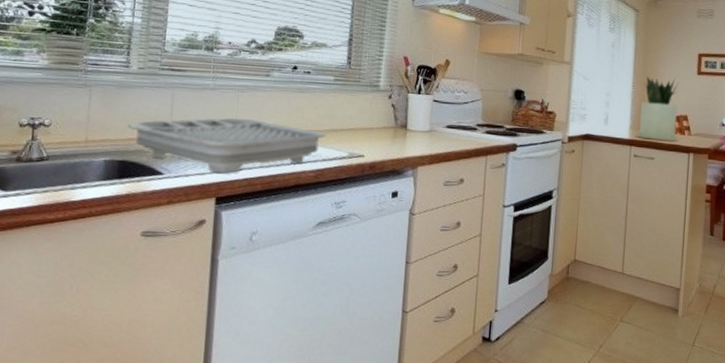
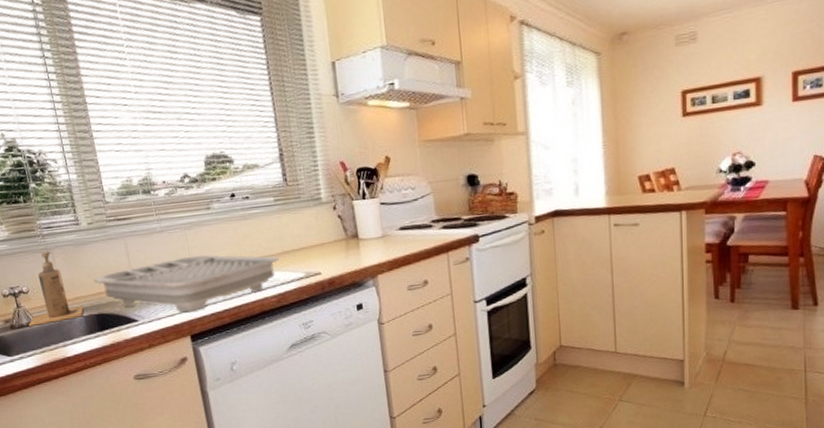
soap dispenser: none [38,87,107,162] -> present [28,251,84,326]
planter: present [635,76,679,141] -> none [613,126,666,204]

